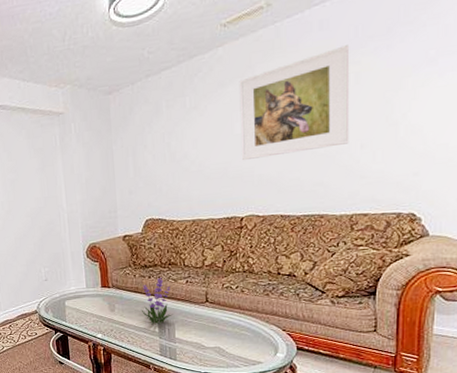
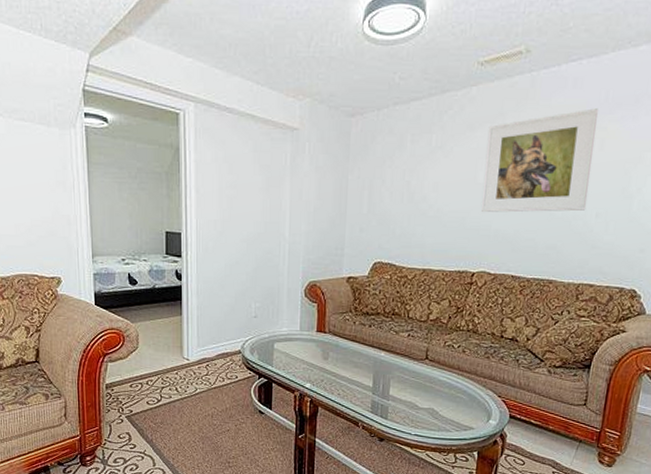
plant: present [141,277,173,324] -> none [356,327,391,378]

